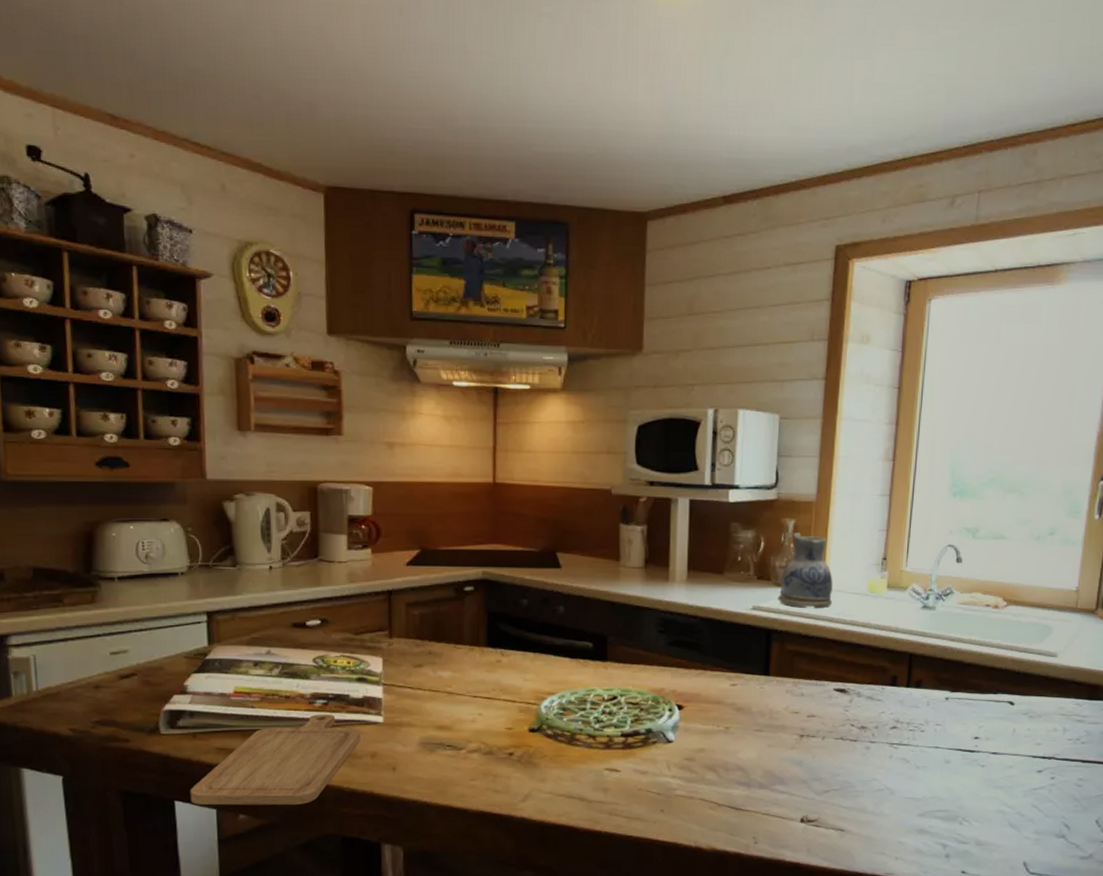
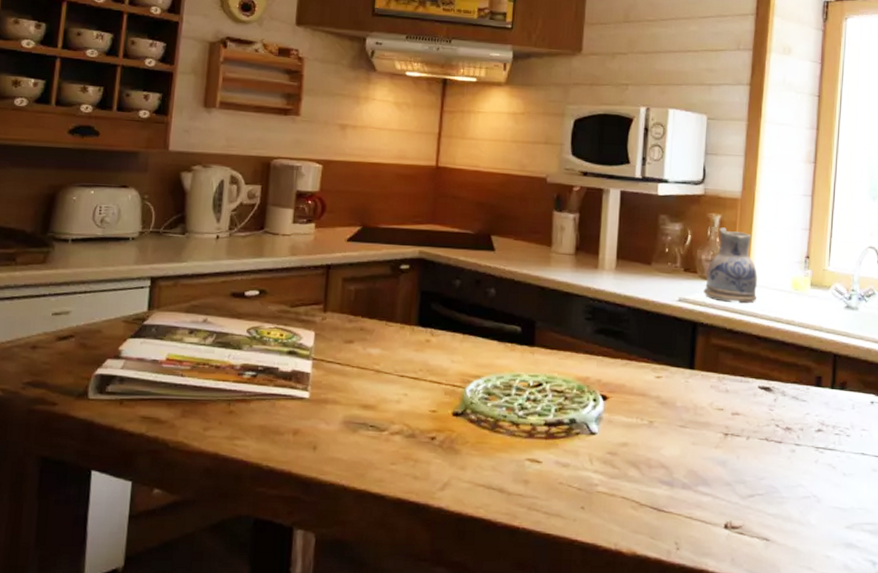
chopping board: present [190,714,361,806] -> none [107,386,285,482]

